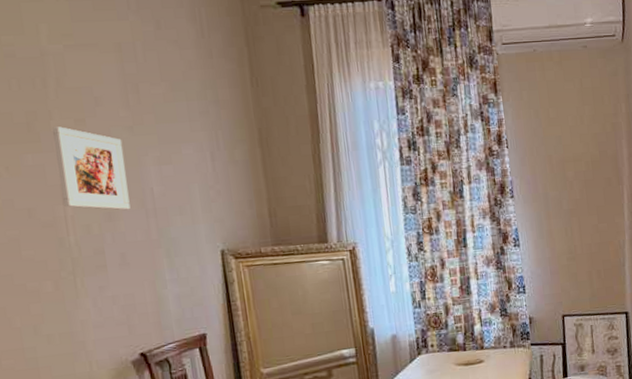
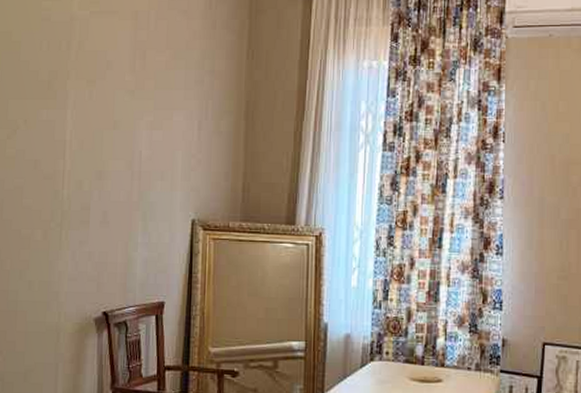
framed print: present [52,126,130,210] -> none [65,86,123,170]

